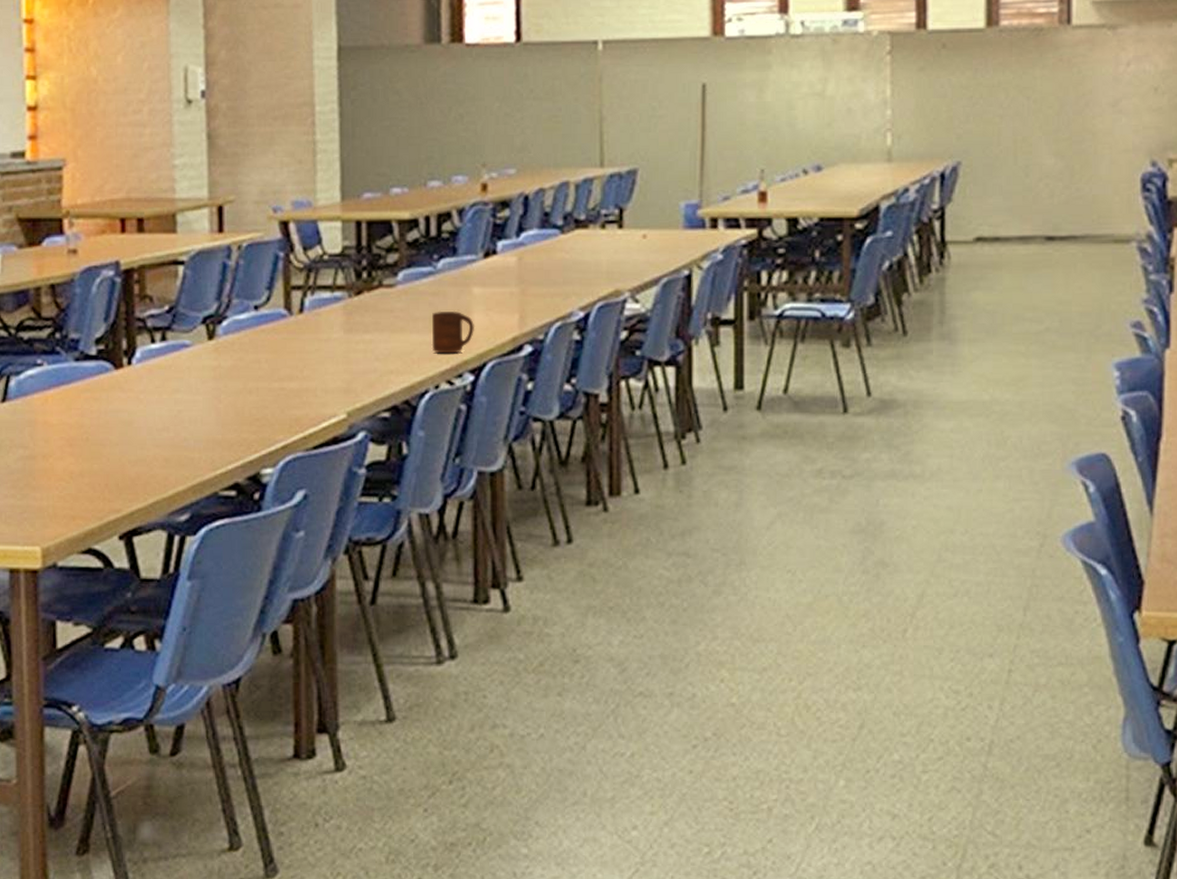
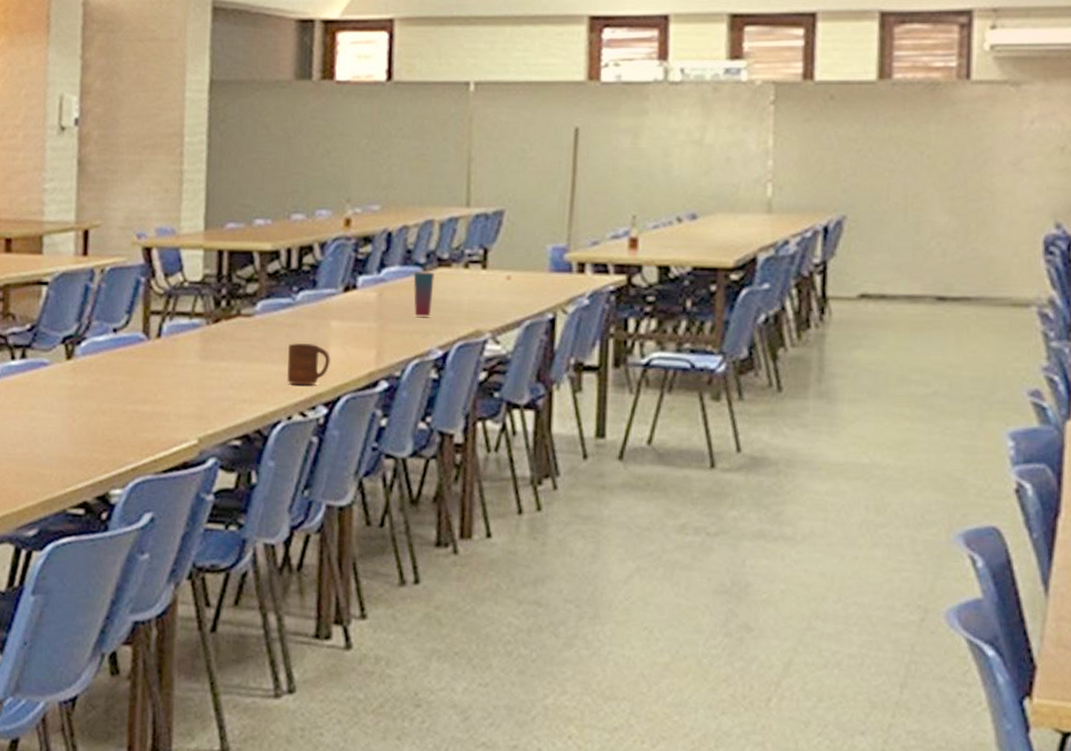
cup: none [552,233,573,279] -> present [413,271,435,317]

